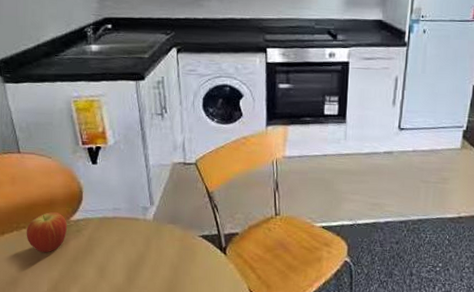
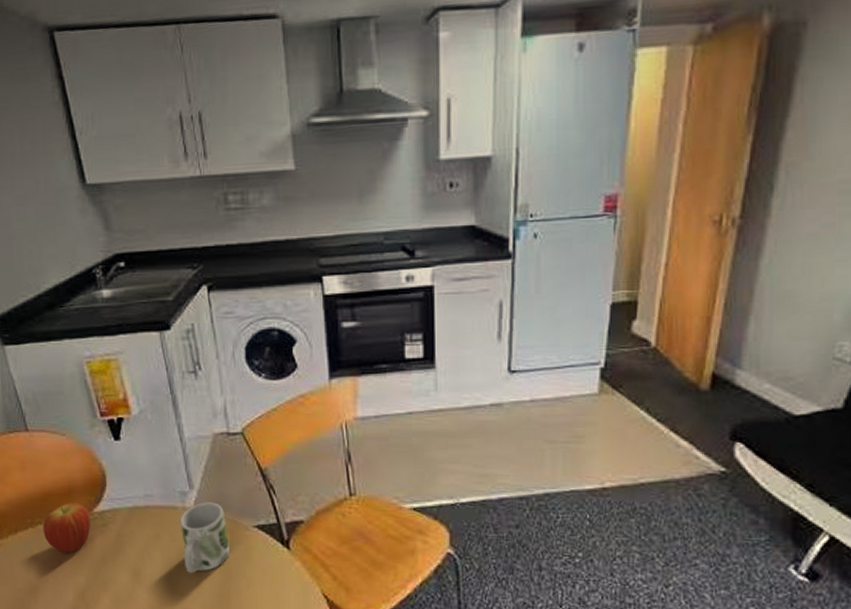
mug: none [140,216,179,271] -> present [179,502,230,573]

